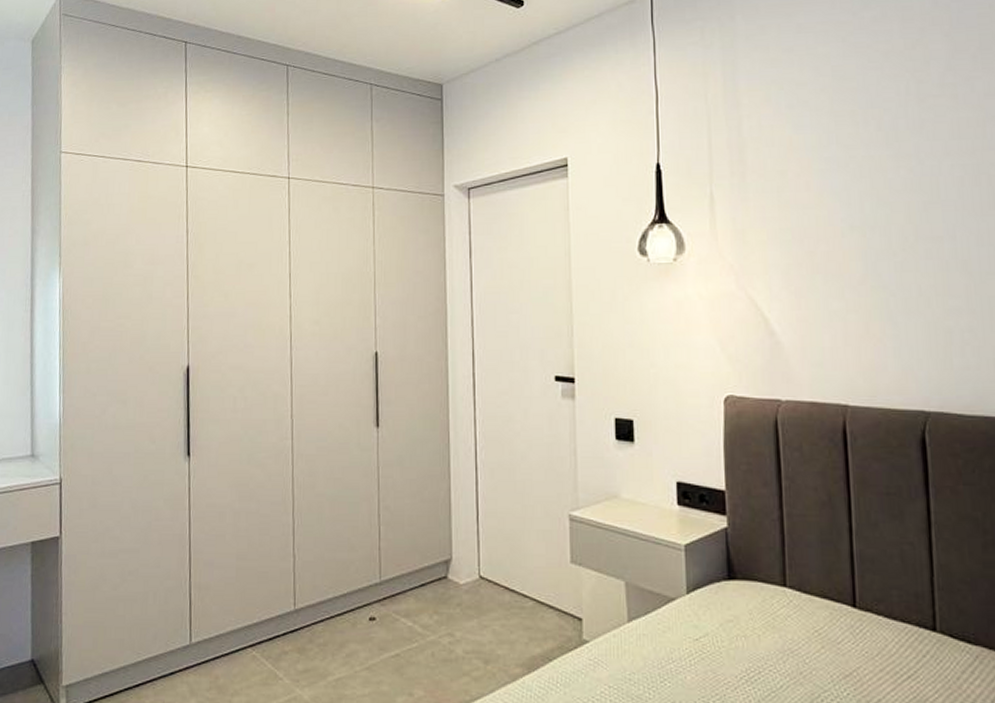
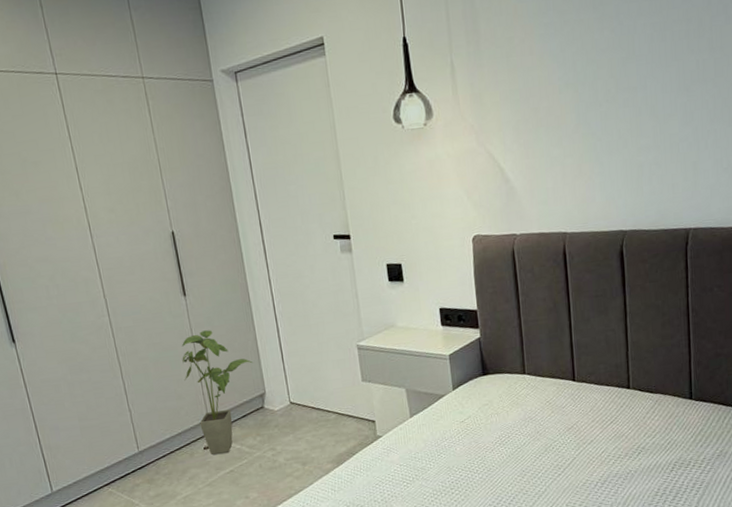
house plant: none [360,471,442,629] -> present [181,330,253,455]

